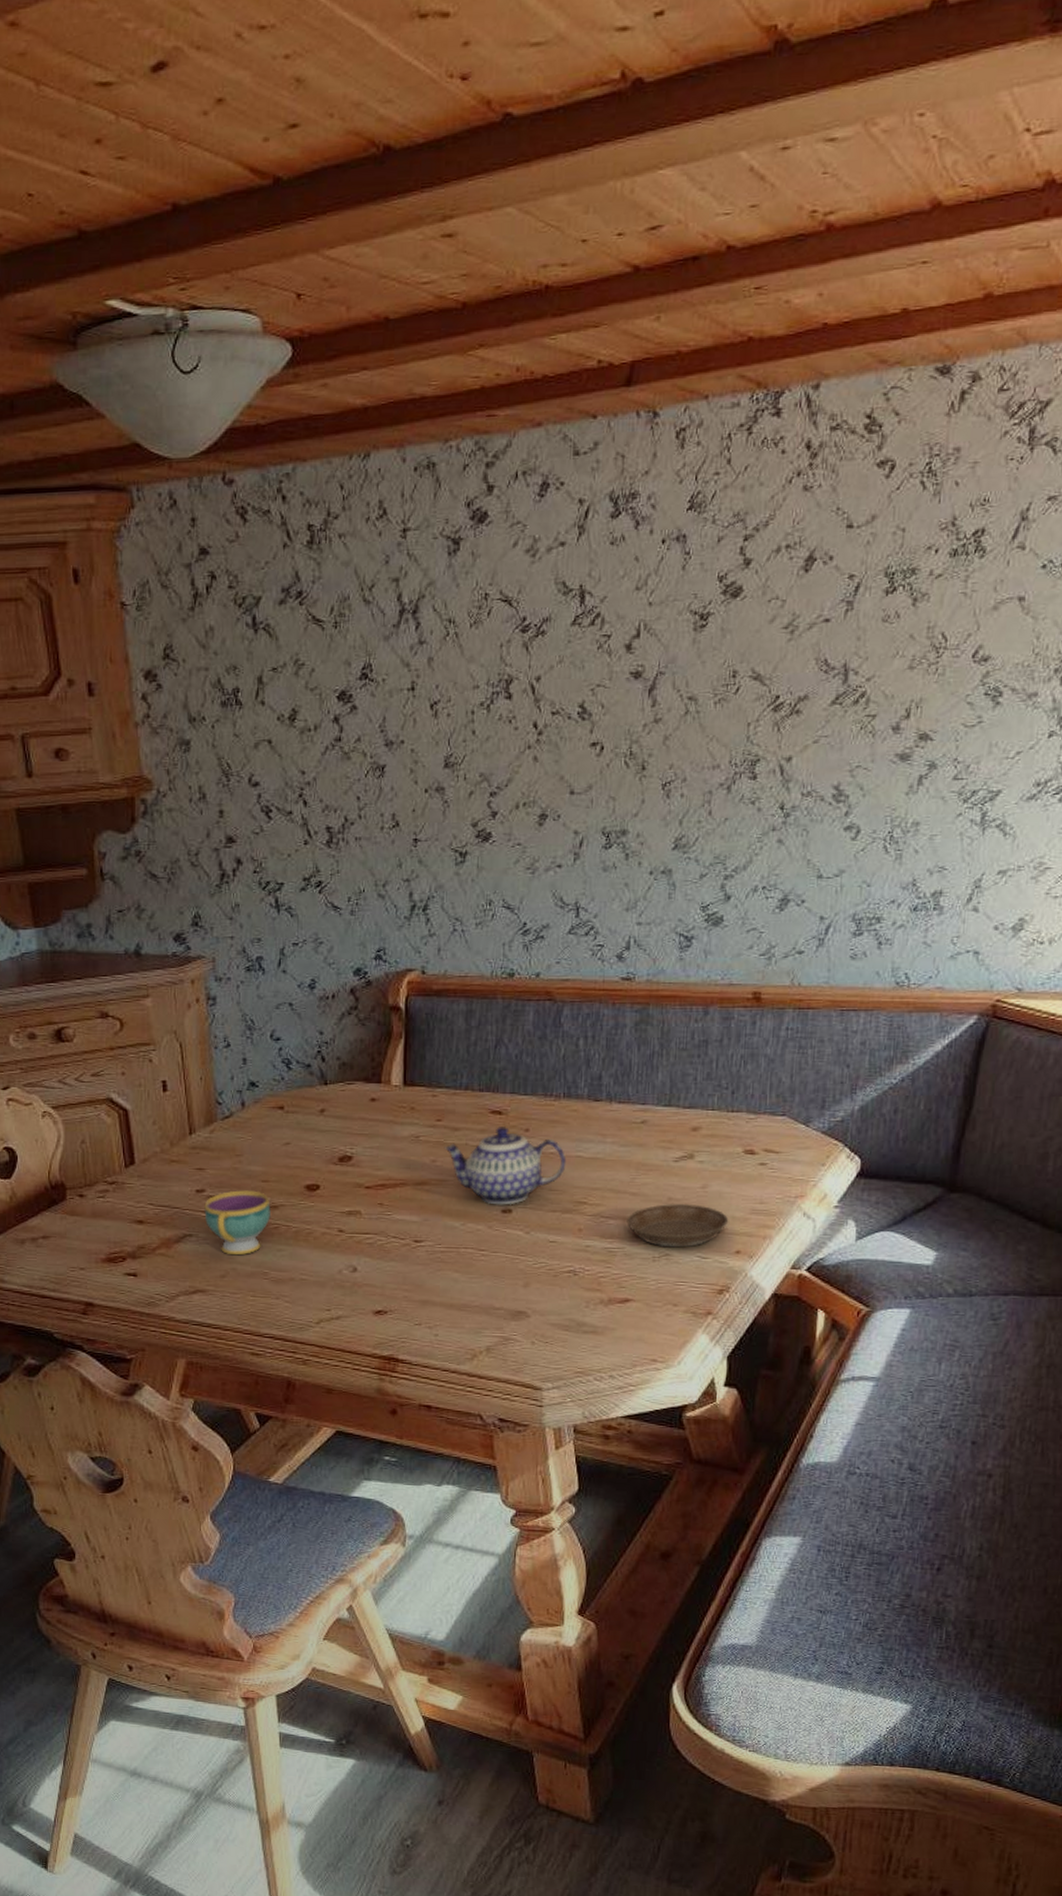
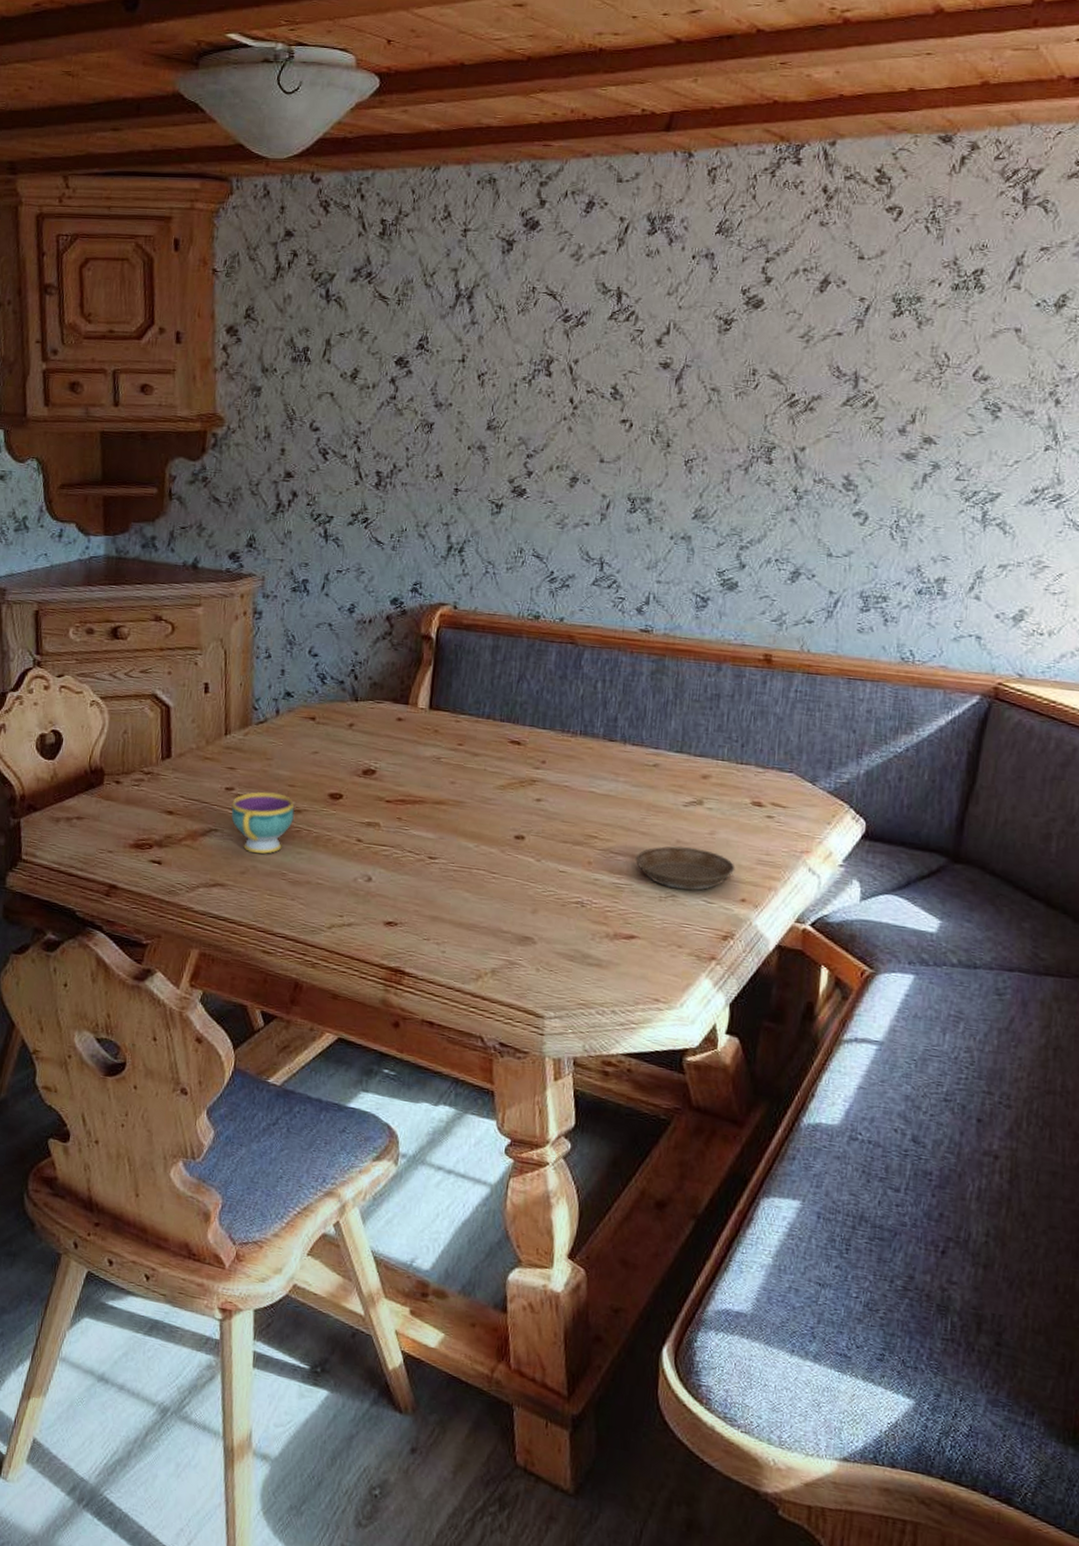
teapot: present [444,1125,567,1205] -> none [463,755,580,832]

